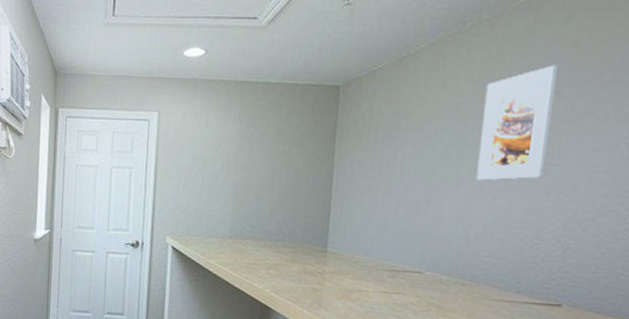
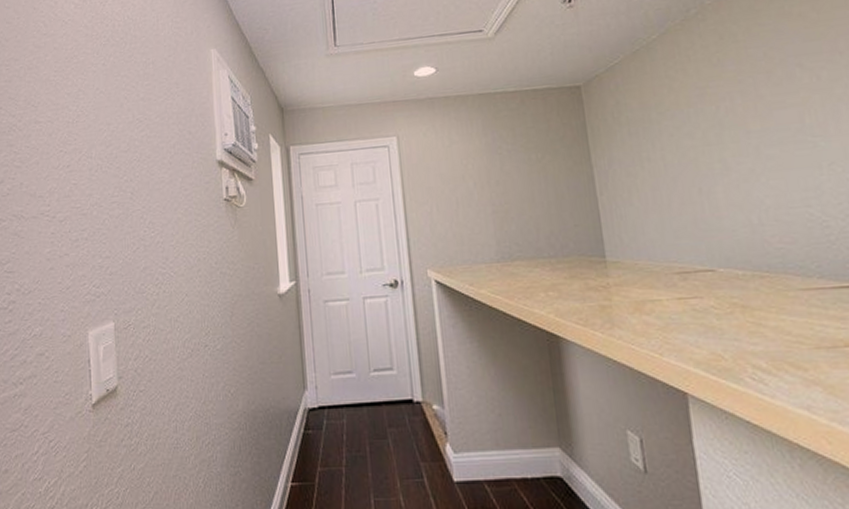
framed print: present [476,64,559,181] -> none [726,38,812,163]

